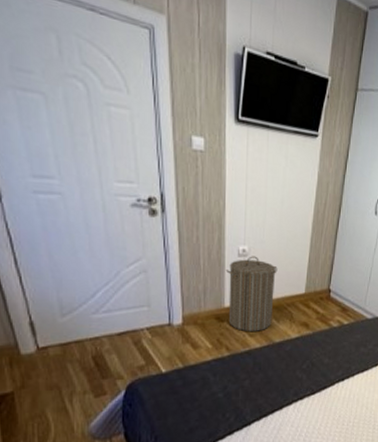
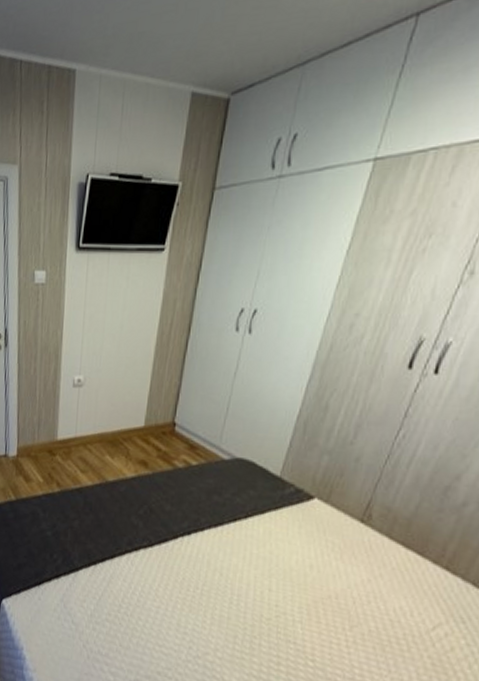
laundry hamper: present [225,256,278,331] -> none [60,386,114,468]

